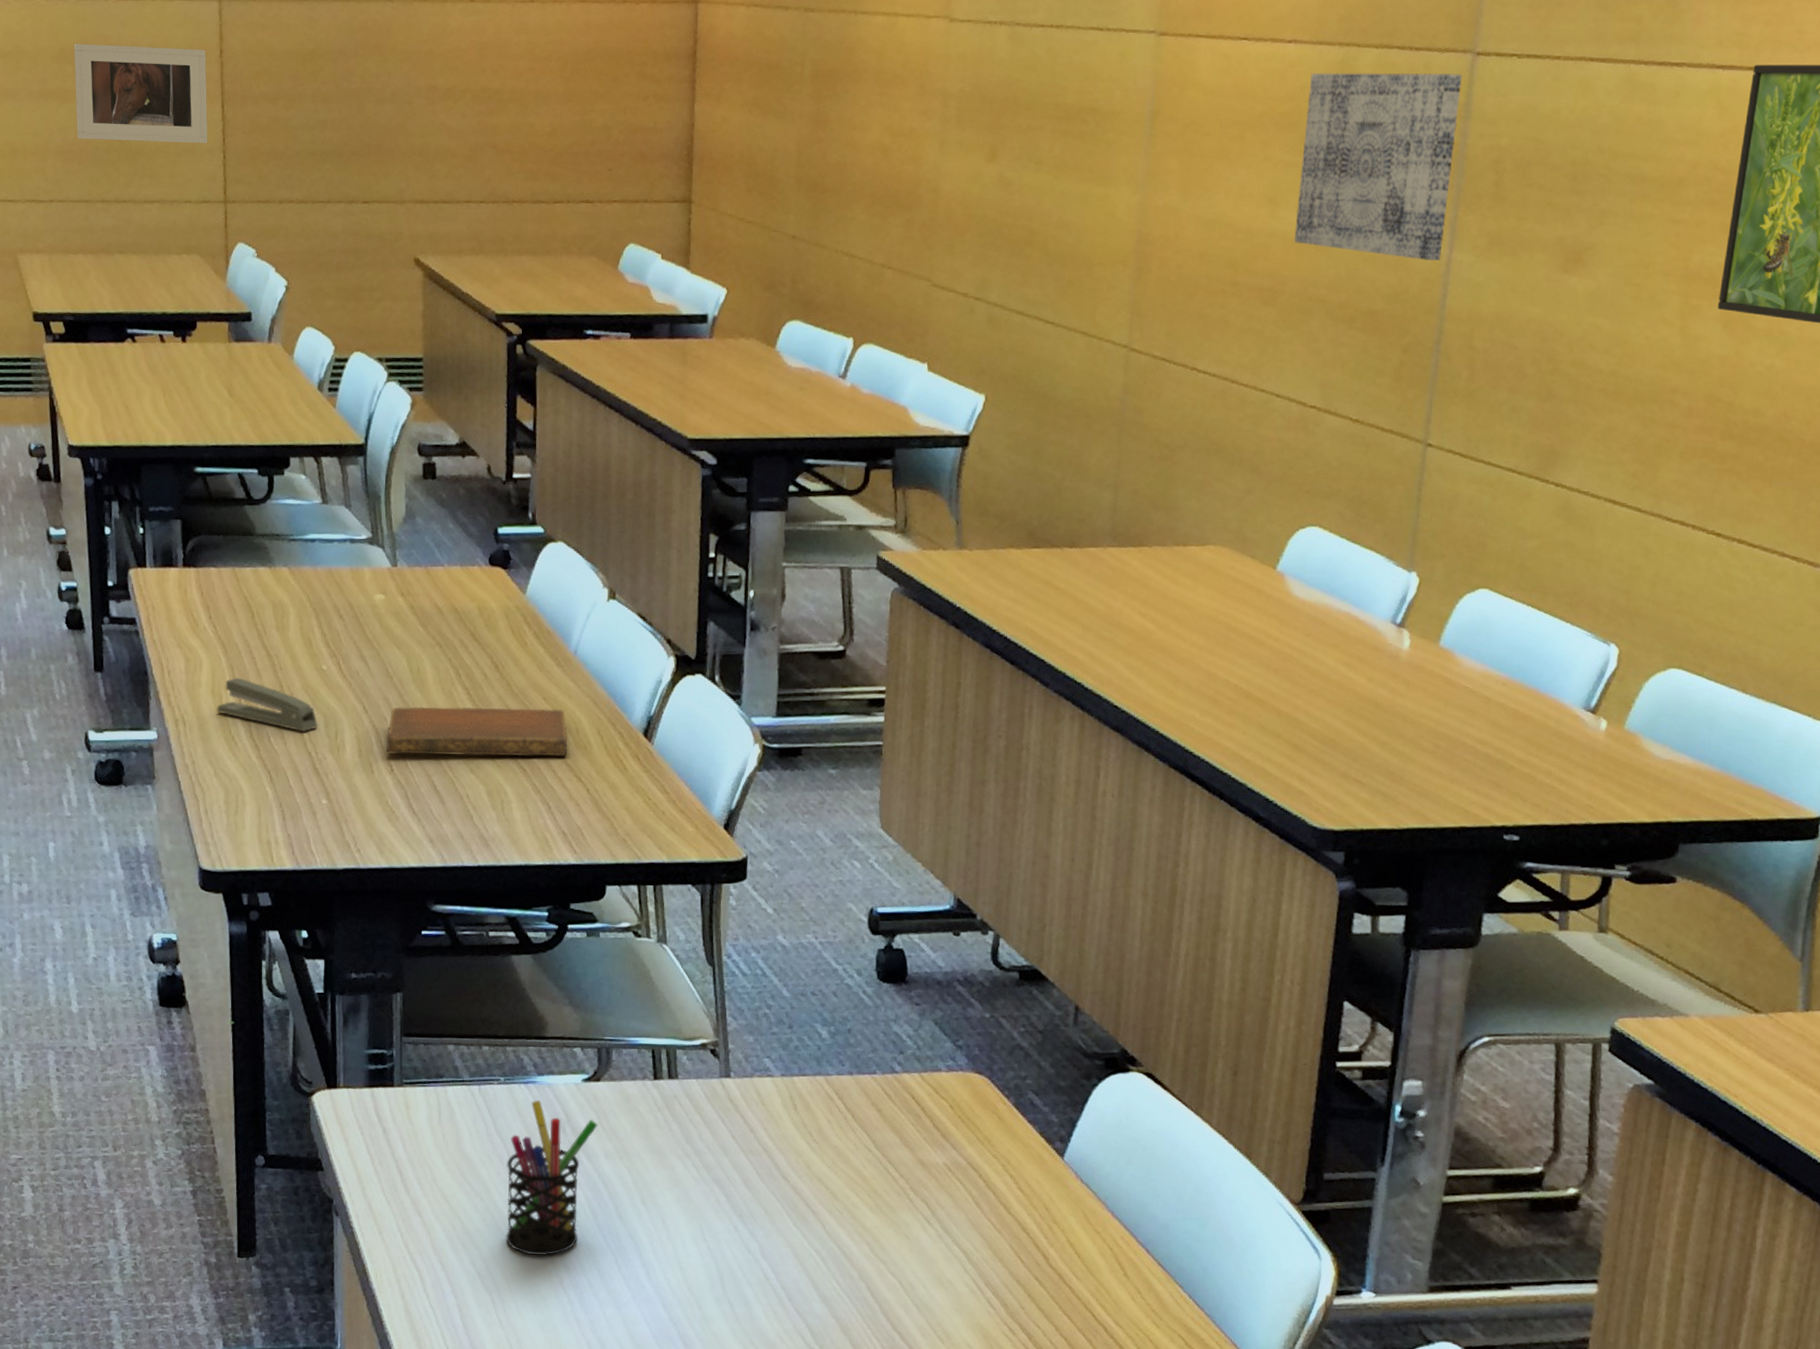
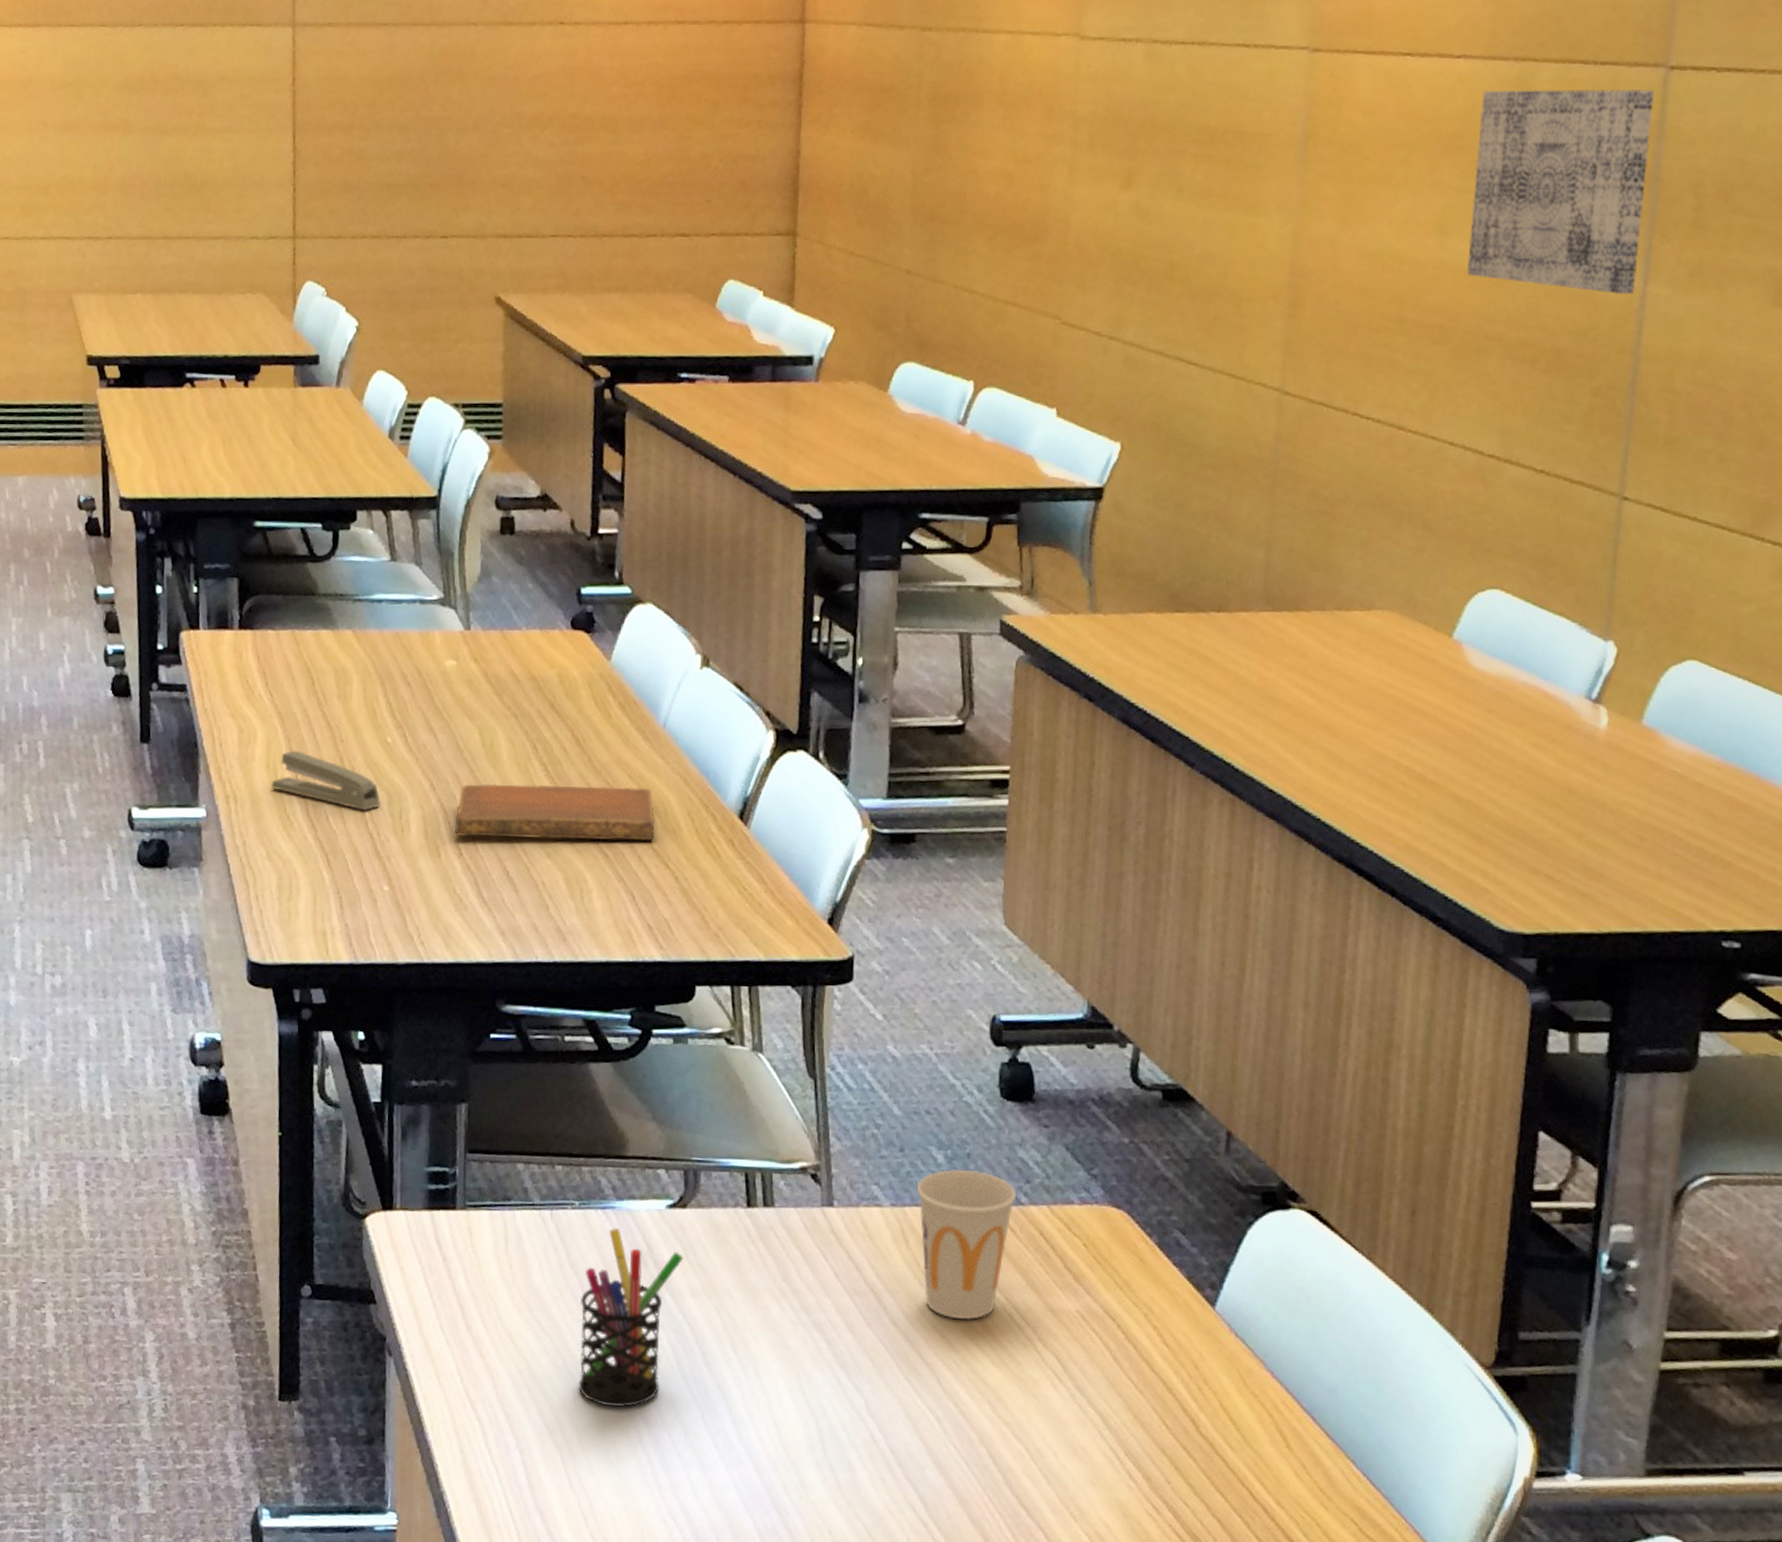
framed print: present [73,43,208,144] -> none [138,72,278,177]
cup: none [803,1043,892,1174] -> present [916,1169,1017,1320]

